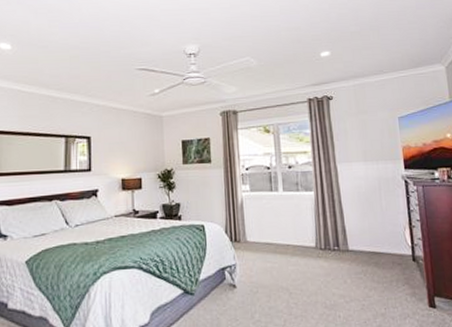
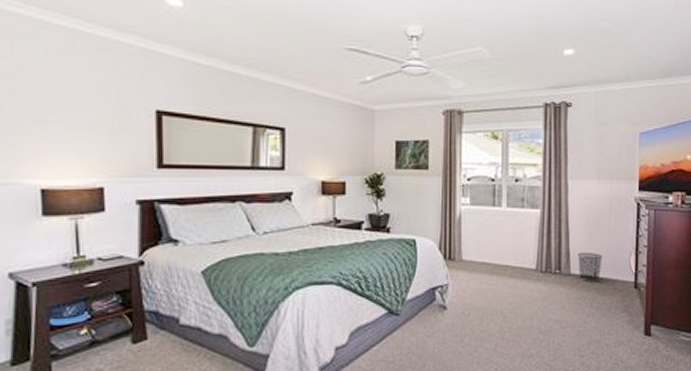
waste bin: none [353,228,379,257] -> present [577,252,603,282]

